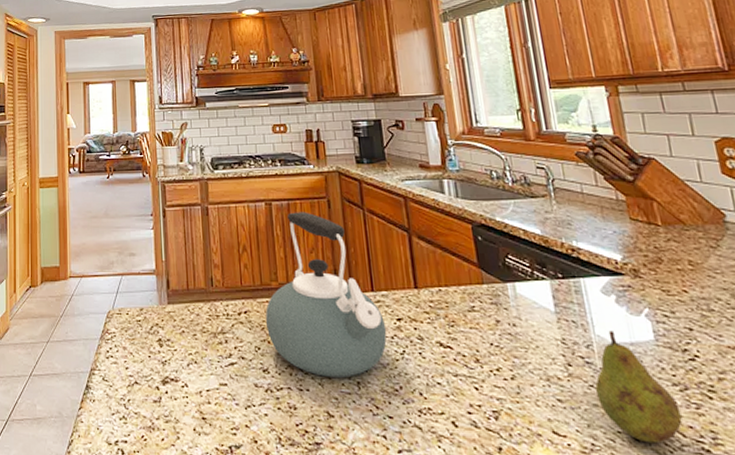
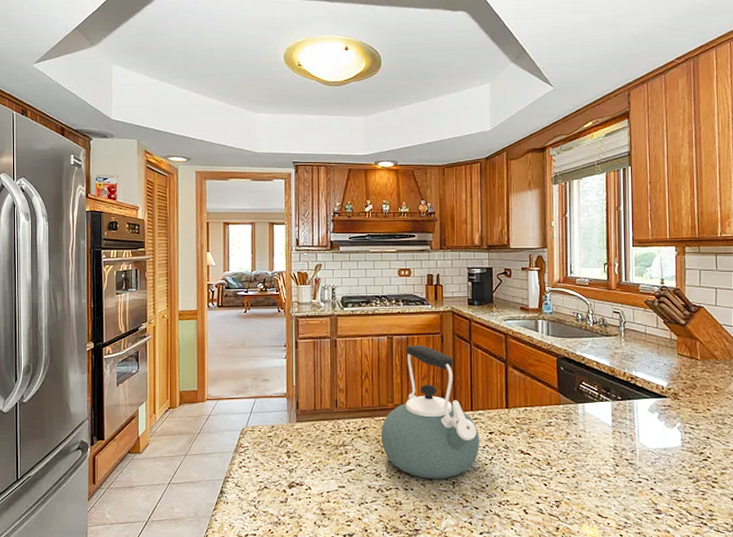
fruit: present [594,330,683,444] -> none [633,439,691,520]

